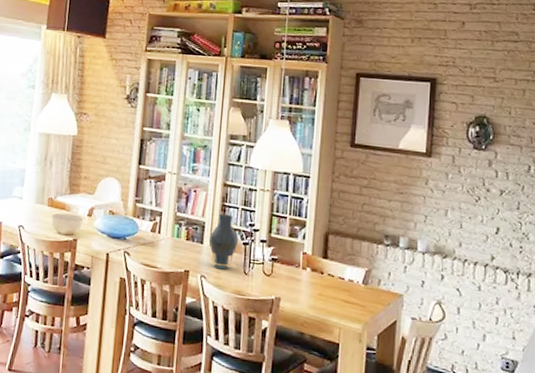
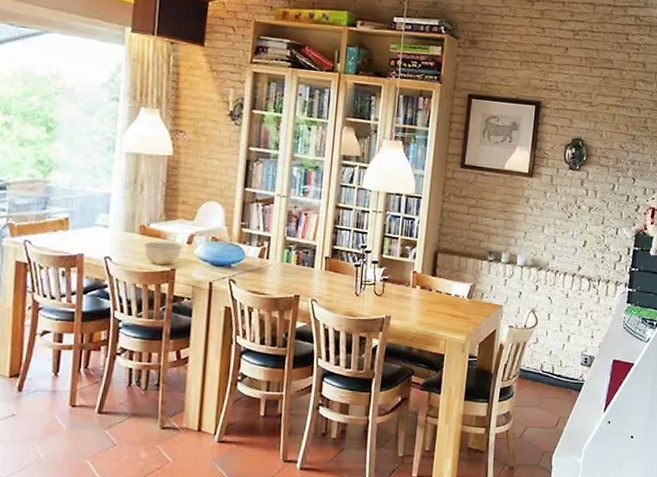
vase: present [208,213,239,270] -> none [320,236,351,292]

